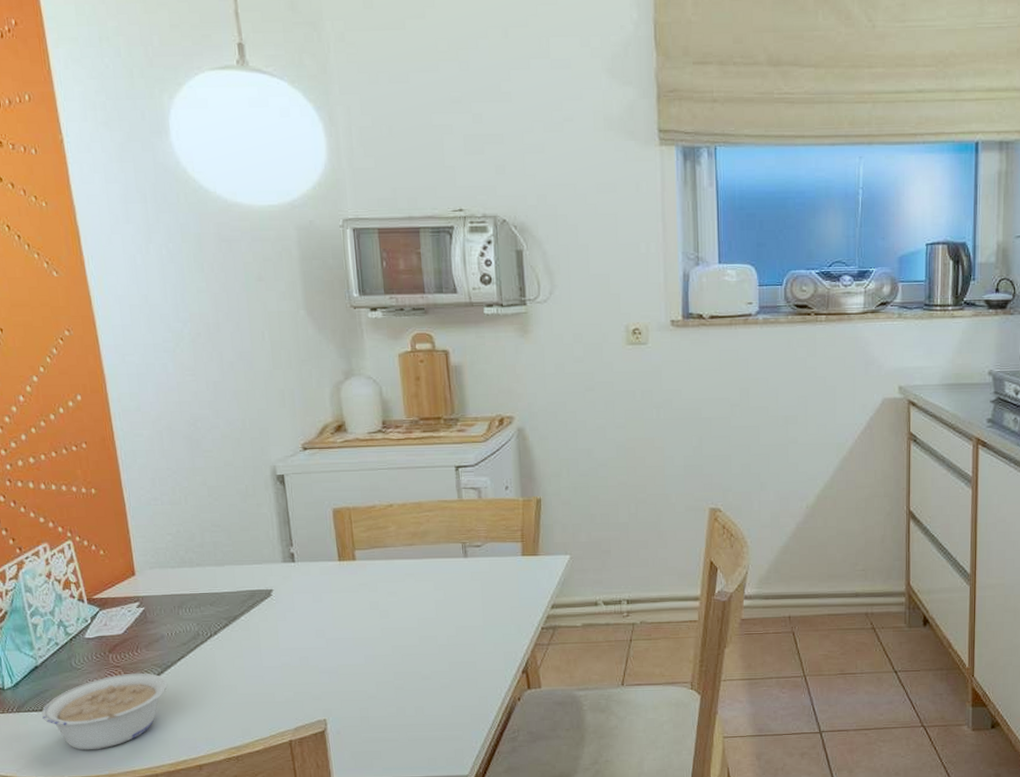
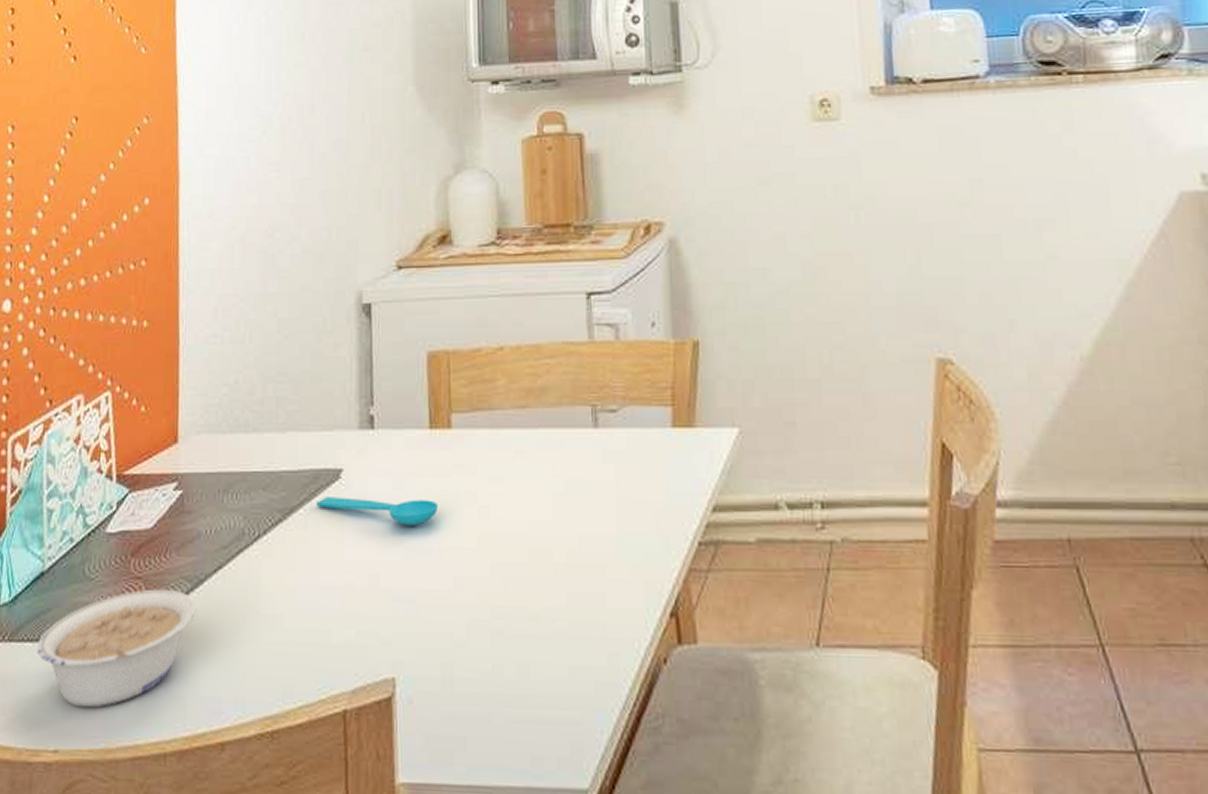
spoon: none [254,608,349,625] -> present [316,497,438,526]

